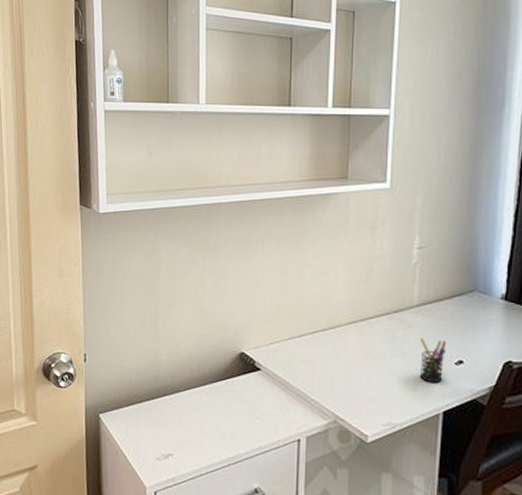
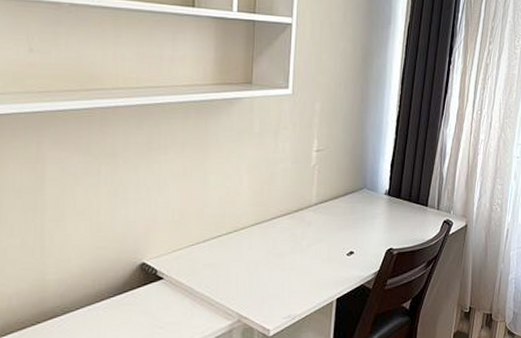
pen holder: present [420,338,447,384] -> none [317,234,340,275]

